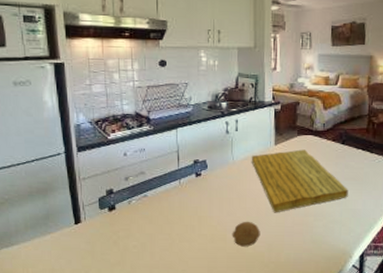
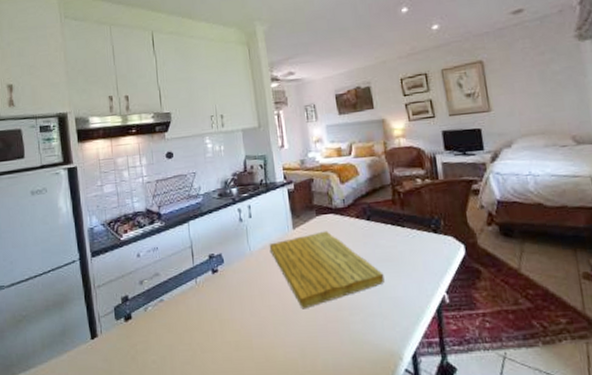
fruit: present [232,221,261,247] -> none [258,321,291,354]

